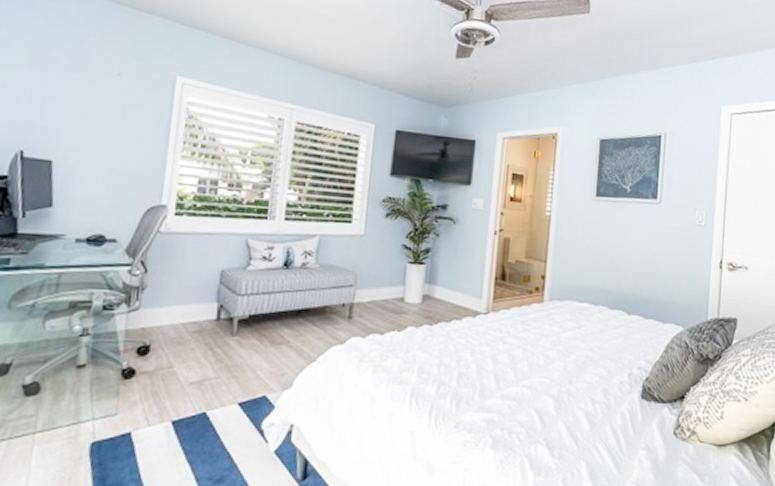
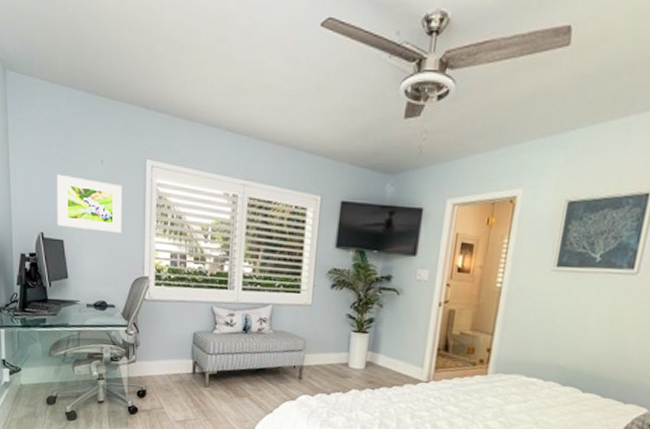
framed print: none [45,84,142,155] -> present [56,174,122,233]

